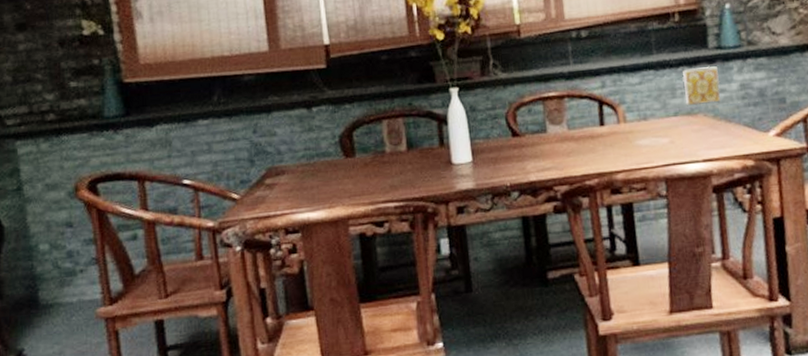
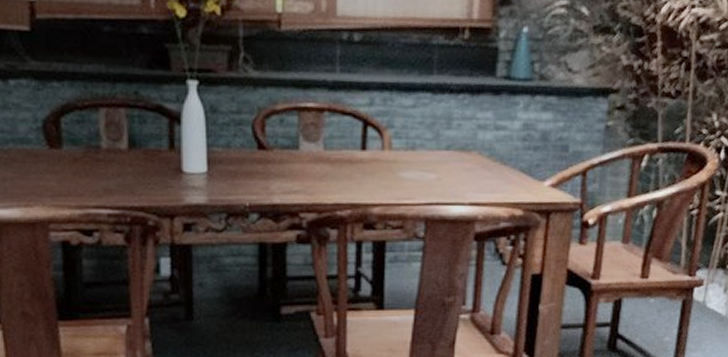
ceramic tile: present [682,66,721,106] -> none [460,97,503,141]

